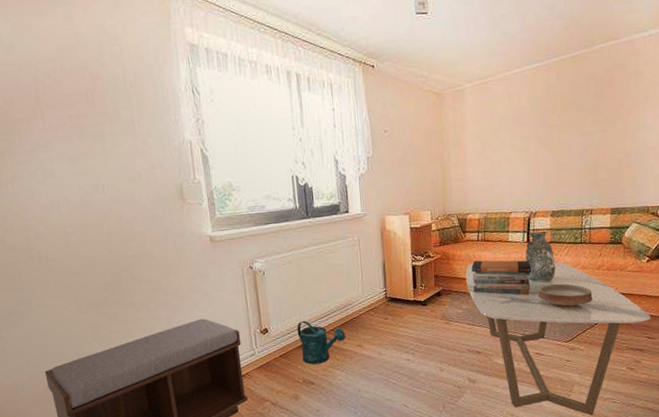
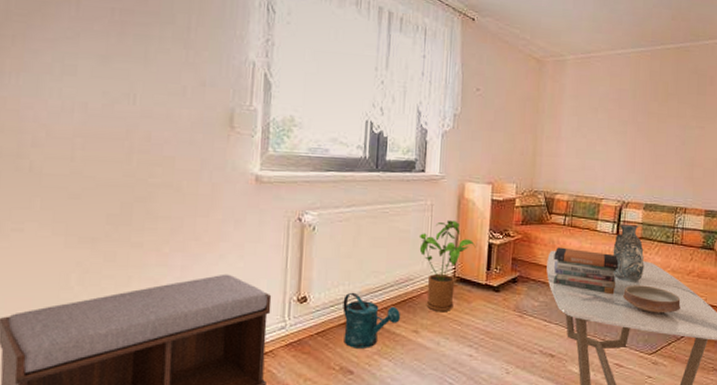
house plant: none [351,250,402,328] -> present [419,220,476,311]

